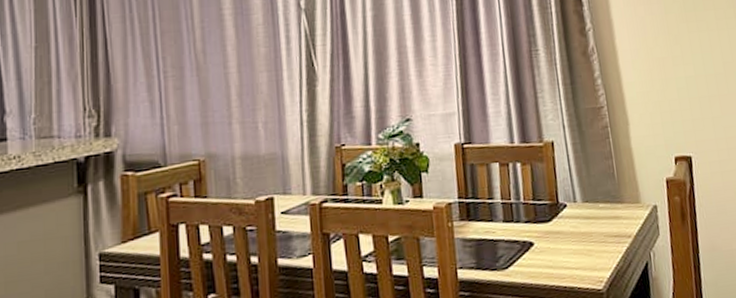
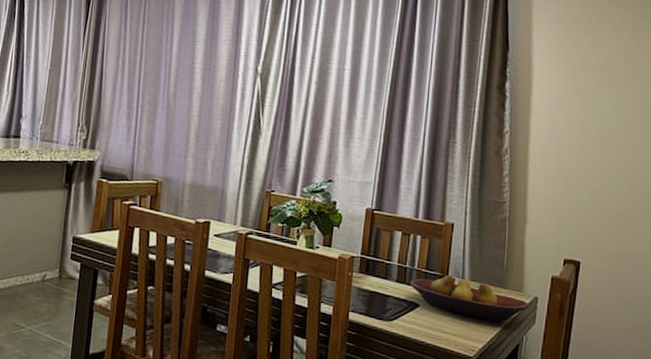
fruit bowl: none [518,201,650,244] -> present [409,275,529,322]

